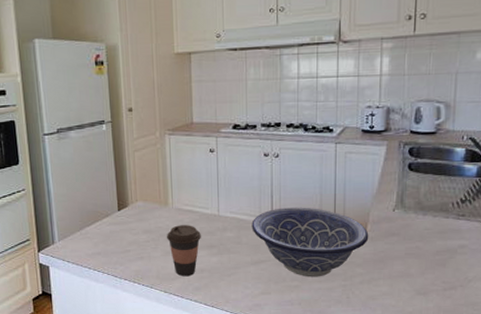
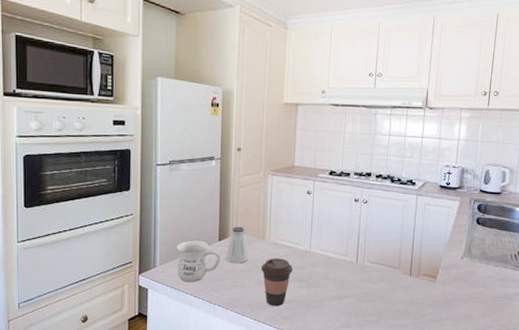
mug: none [74,212,123,257] -> present [176,240,222,283]
saltshaker: none [127,193,153,234] -> present [225,226,249,263]
decorative bowl: present [251,207,369,277] -> none [338,249,440,314]

